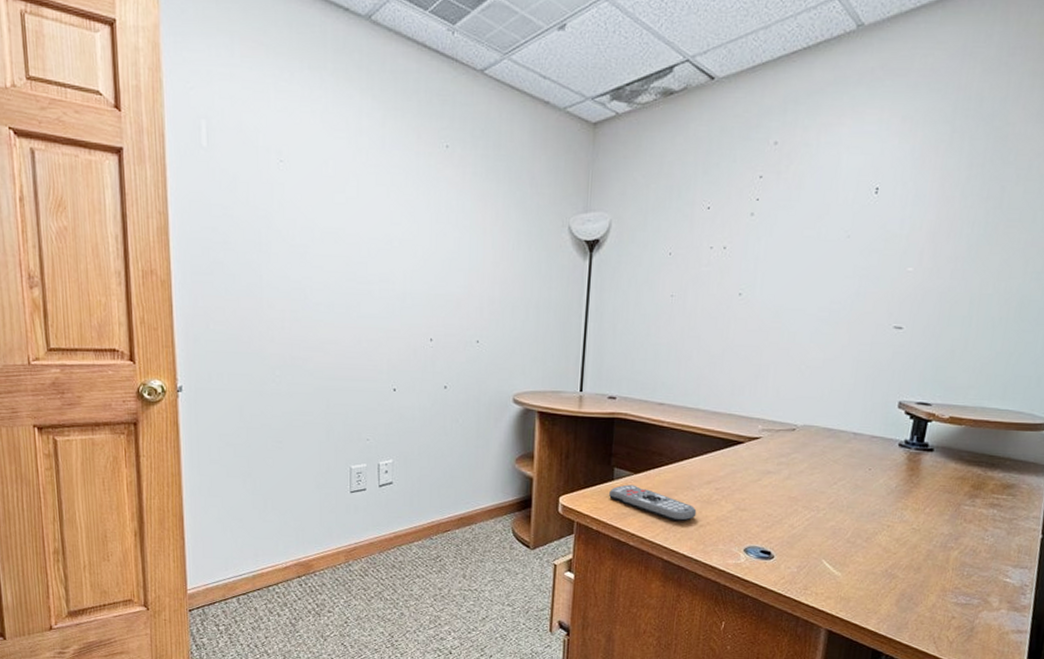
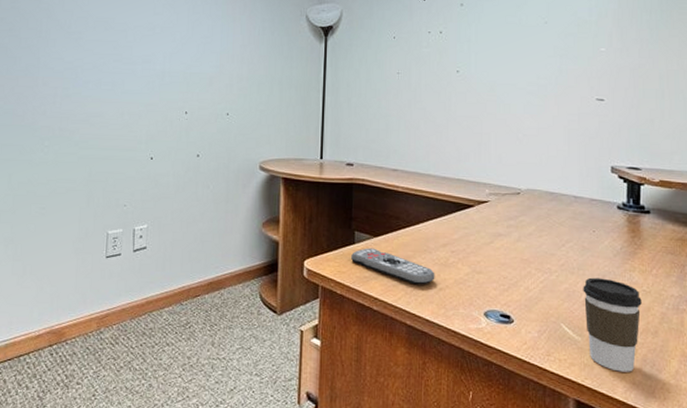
coffee cup: none [847,515,910,605] -> present [583,277,642,372]

